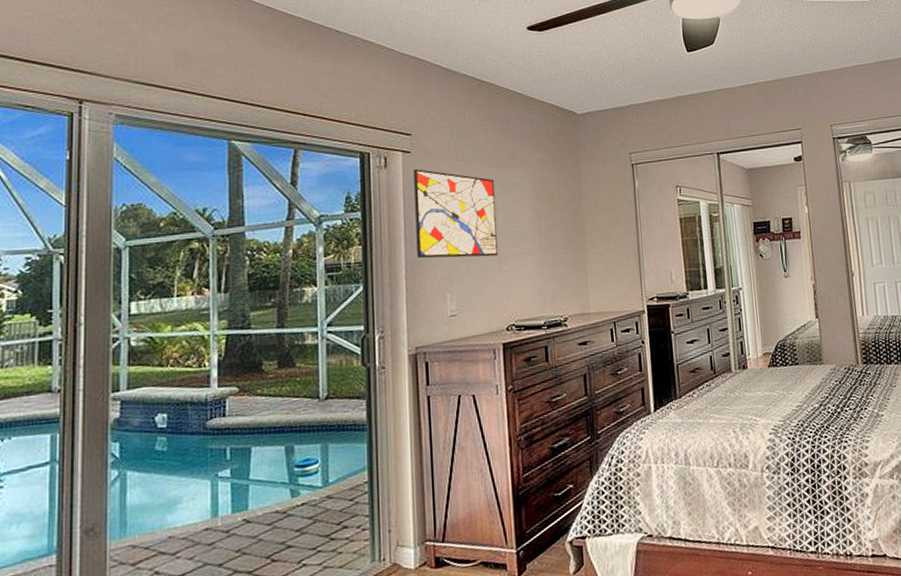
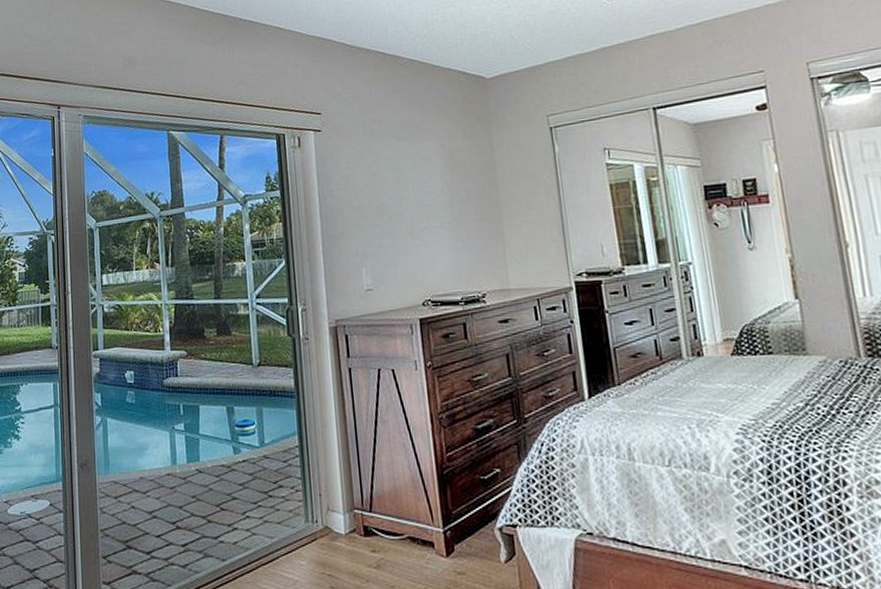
wall art: present [414,169,498,259] -> none [325,146,410,234]

